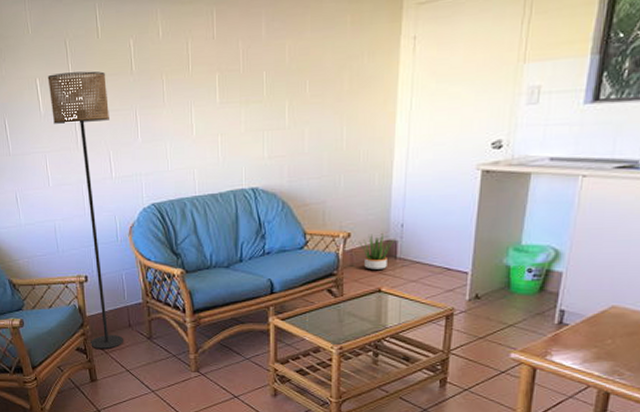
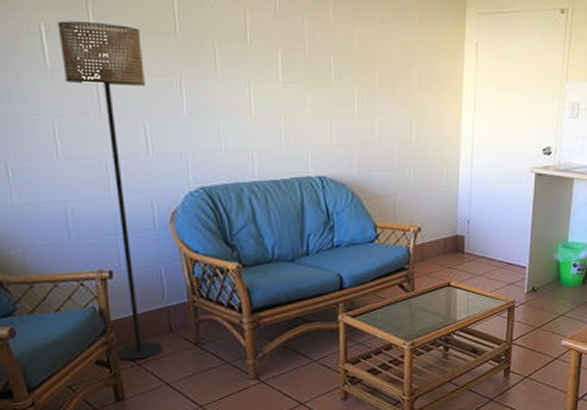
potted plant: present [359,232,397,271] -> none [429,227,464,265]

